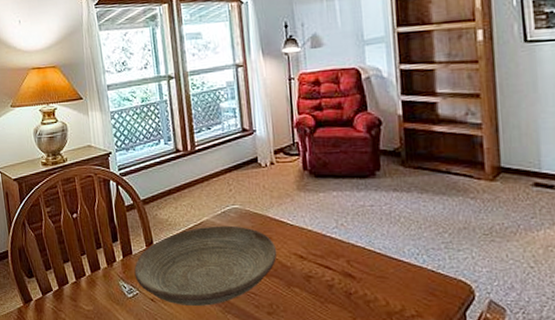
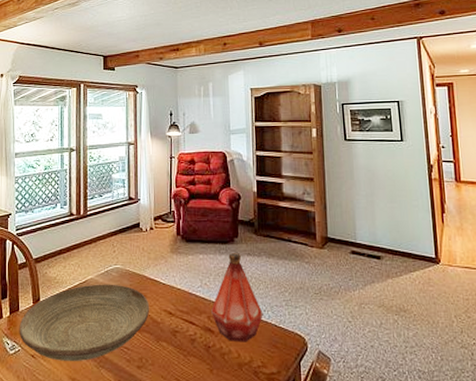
bottle: none [349,189,417,289] -> present [210,253,263,343]

